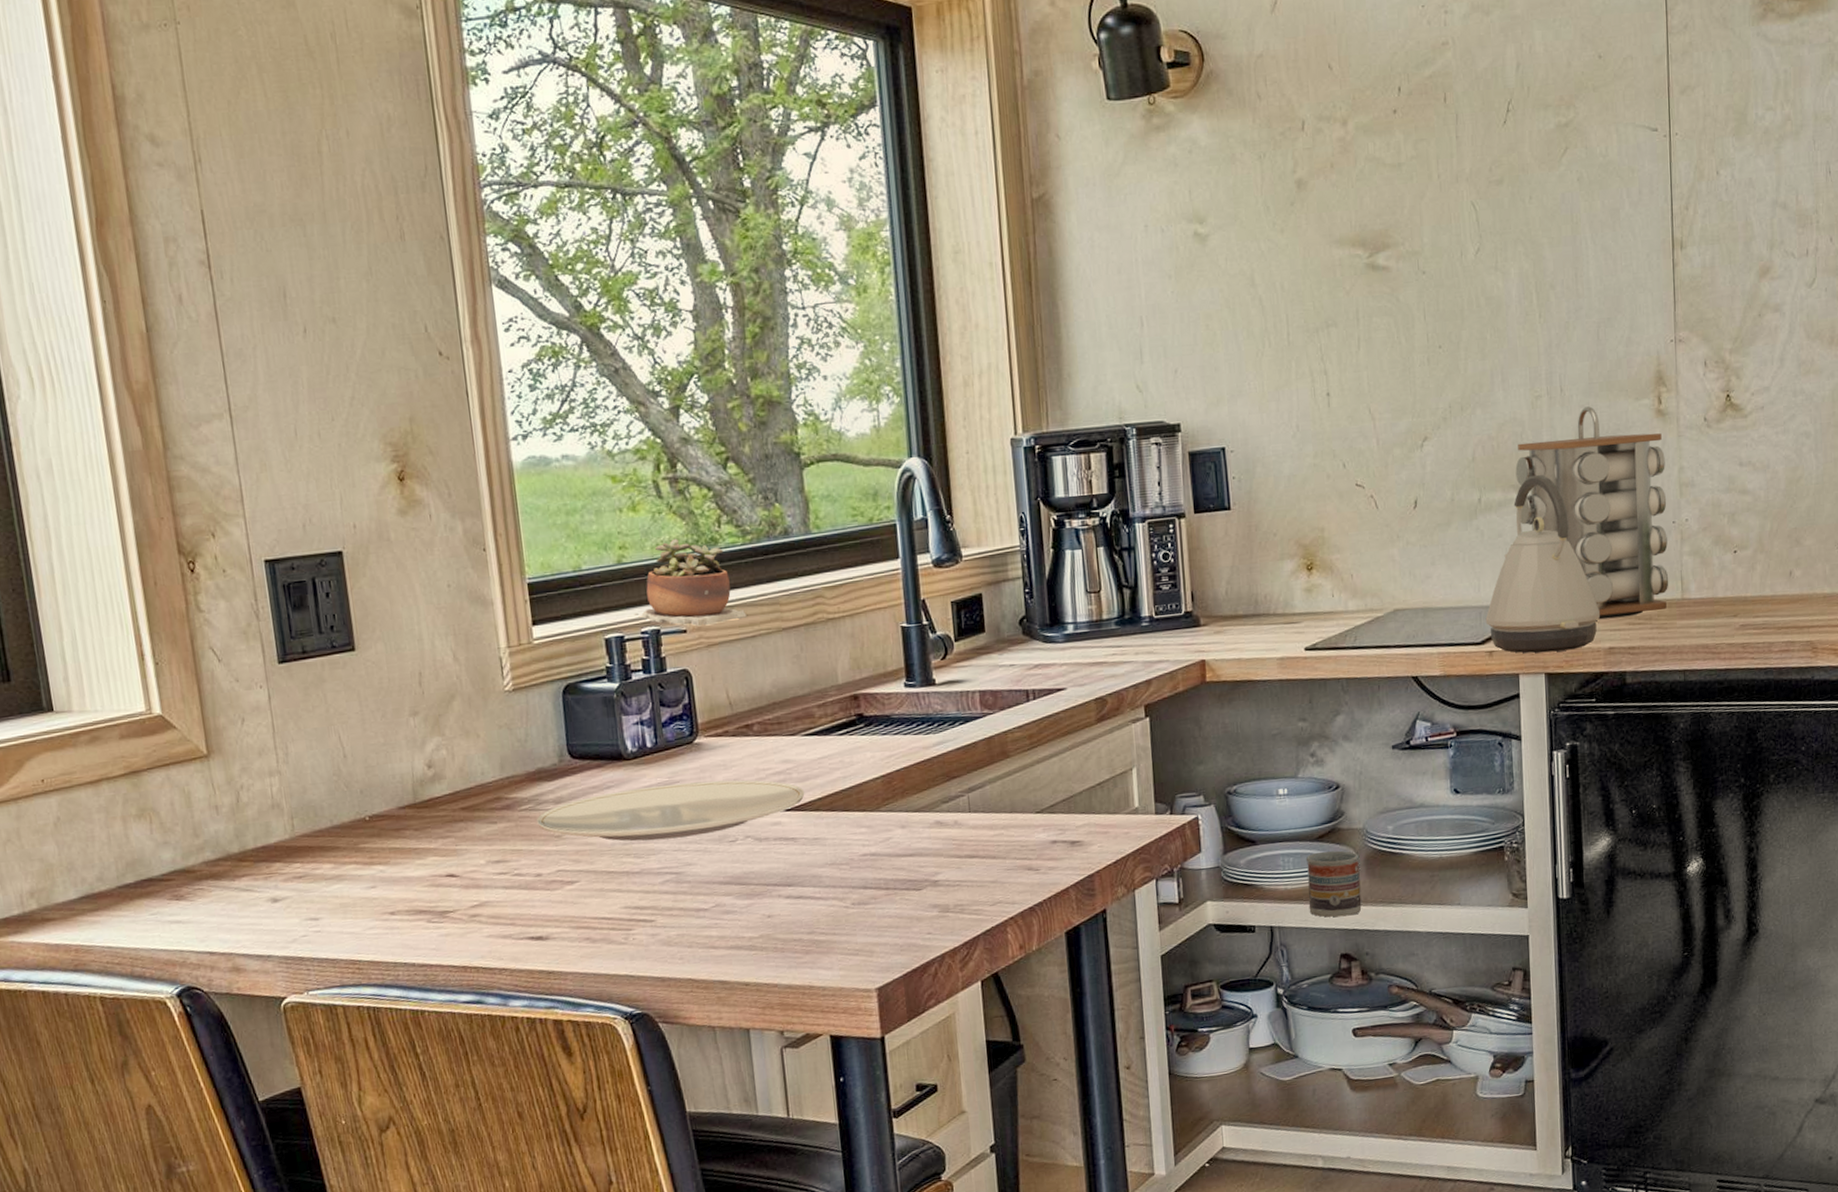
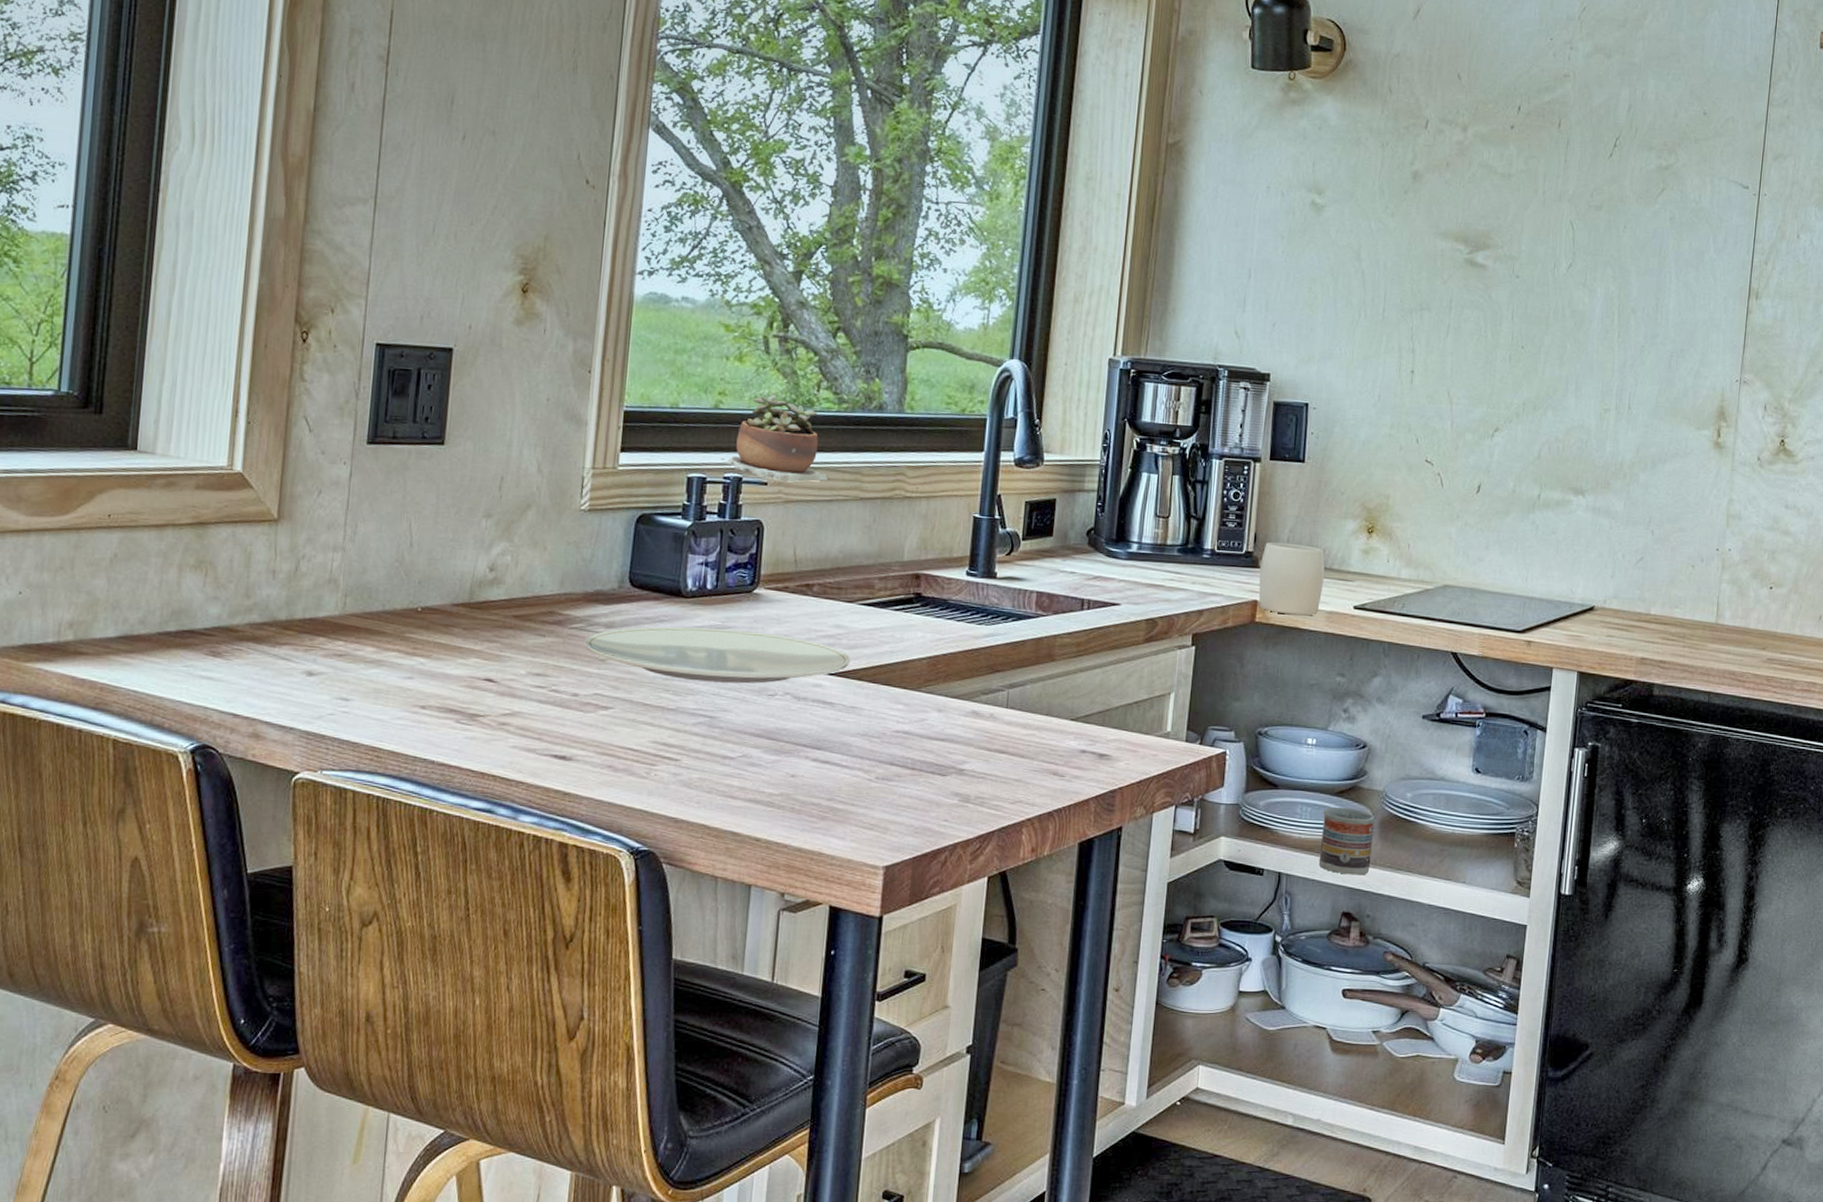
mug: none [1201,594,1271,669] -> present [1258,541,1325,616]
kettle: present [1485,475,1601,653] -> none [1528,482,1638,654]
spice rack: present [1515,406,1669,619] -> none [1574,427,1717,632]

